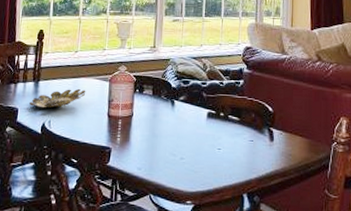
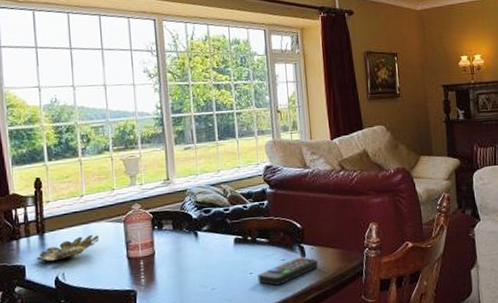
remote control: none [225,140,286,165] -> present [257,256,319,286]

